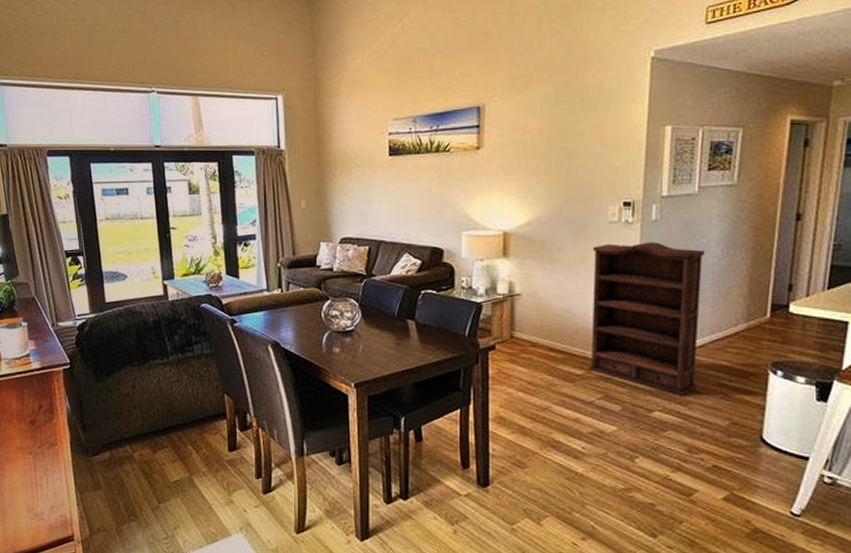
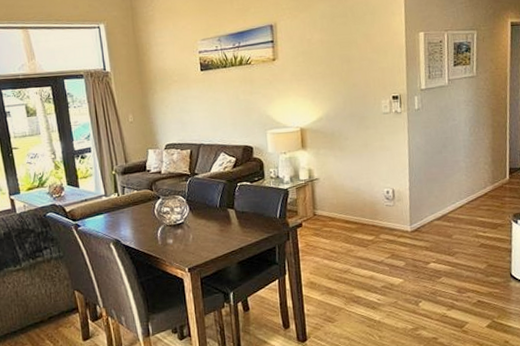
bookshelf: present [589,242,705,396] -> none [371,126,460,248]

